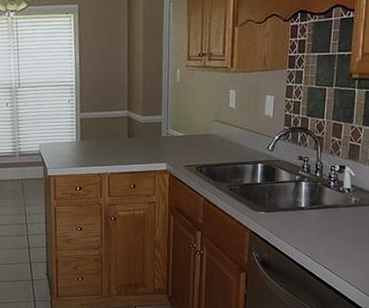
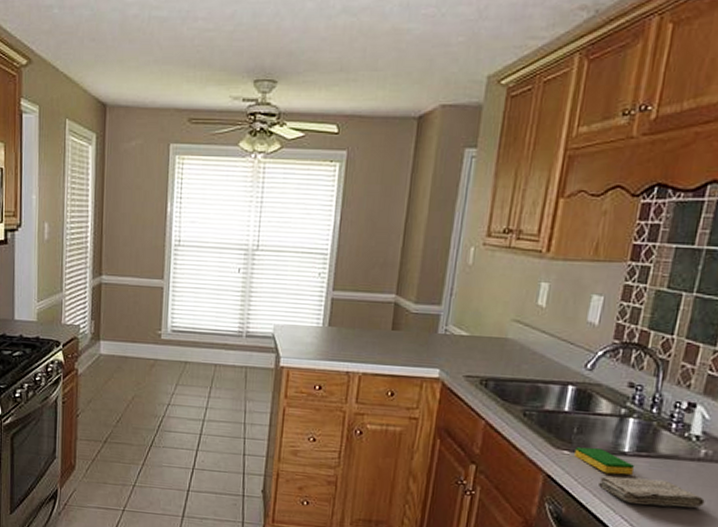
dish sponge: none [268,207,309,225] -> present [574,447,634,475]
washcloth: none [288,224,359,244] -> present [599,476,705,508]

